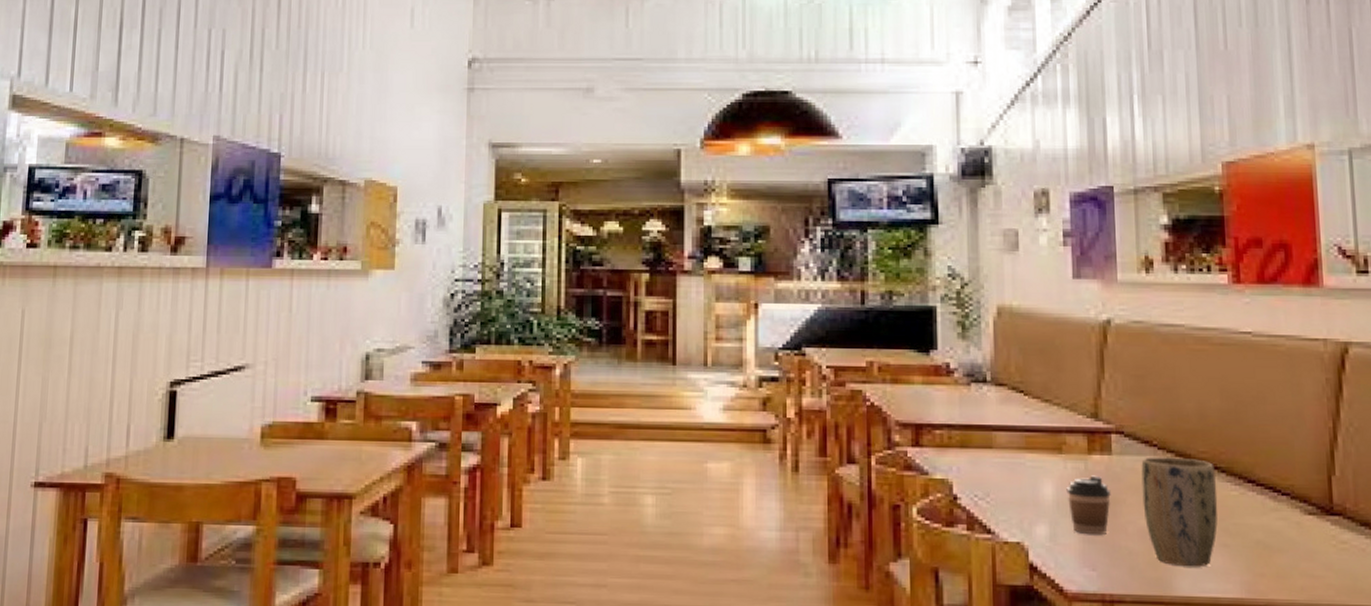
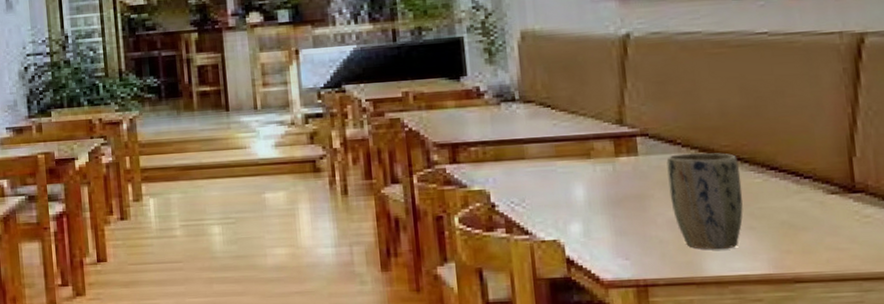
coffee cup: present [1066,475,1111,535] -> none [597,175,639,229]

